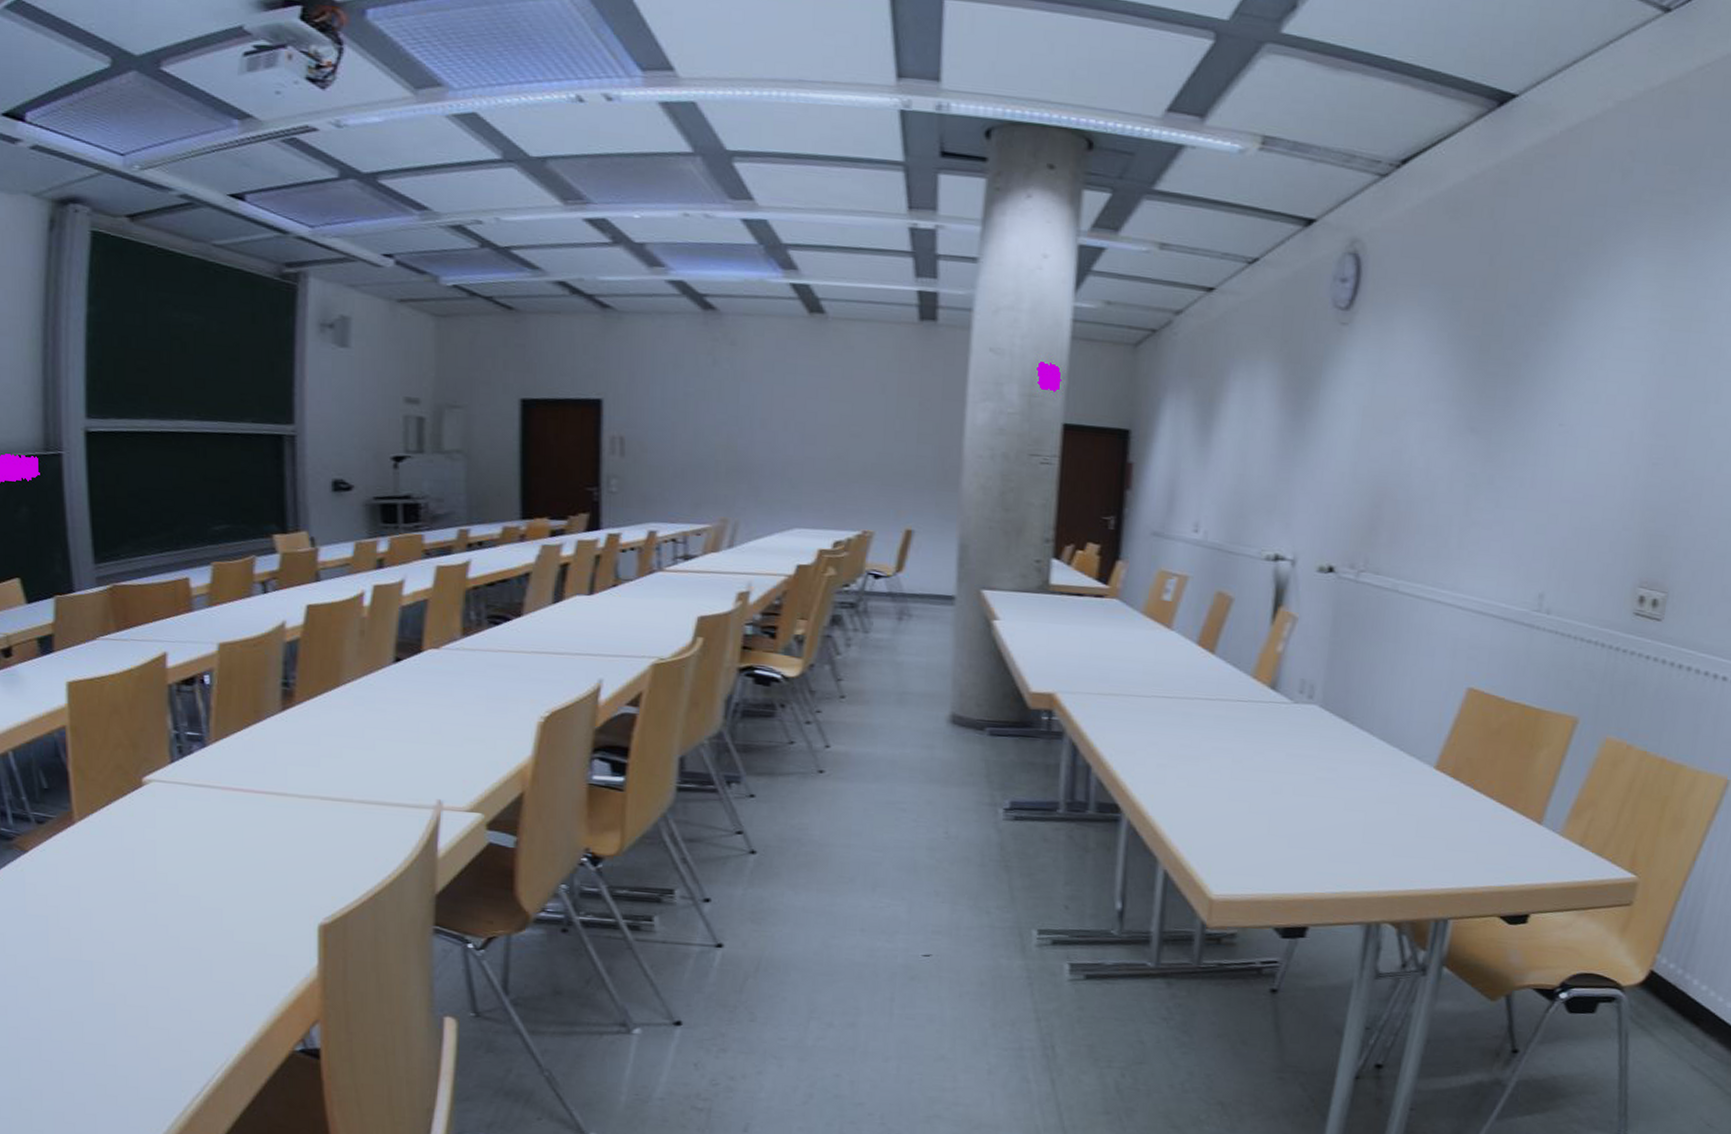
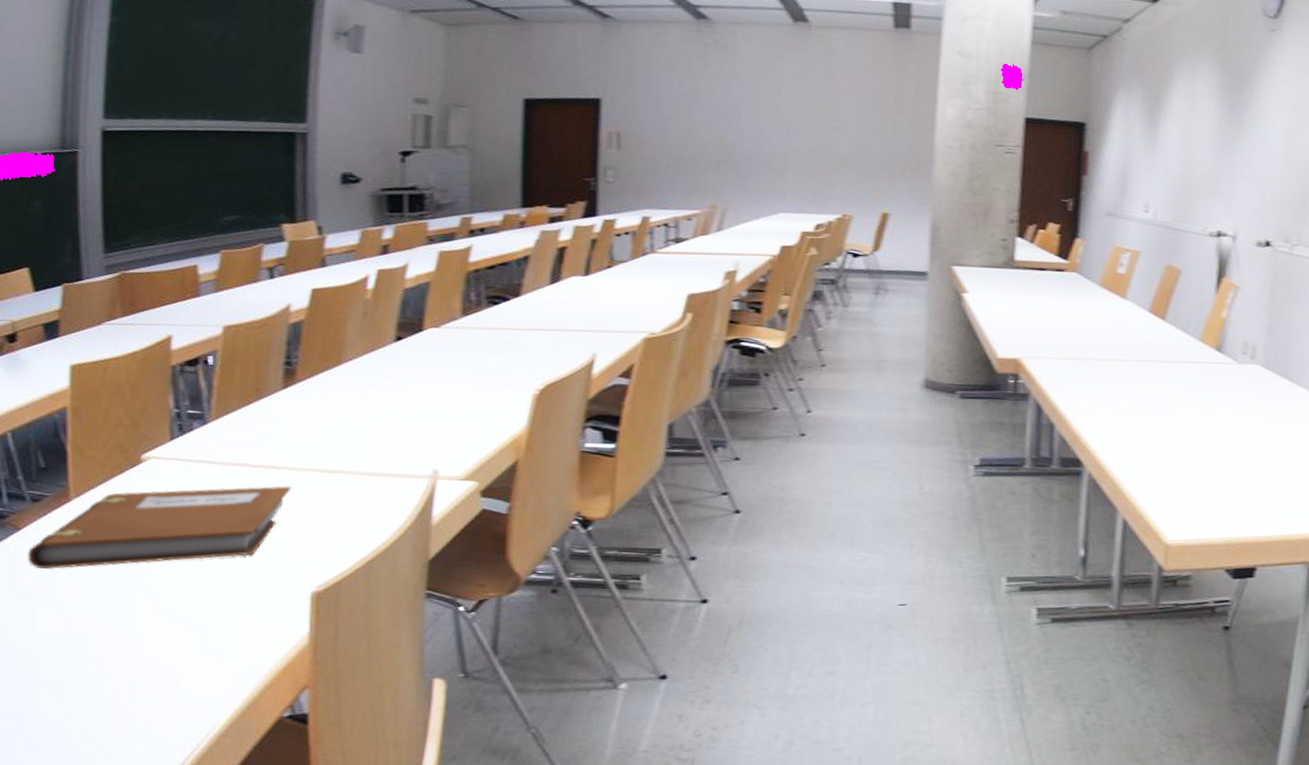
notebook: none [36,813,294,894] -> present [28,485,292,570]

